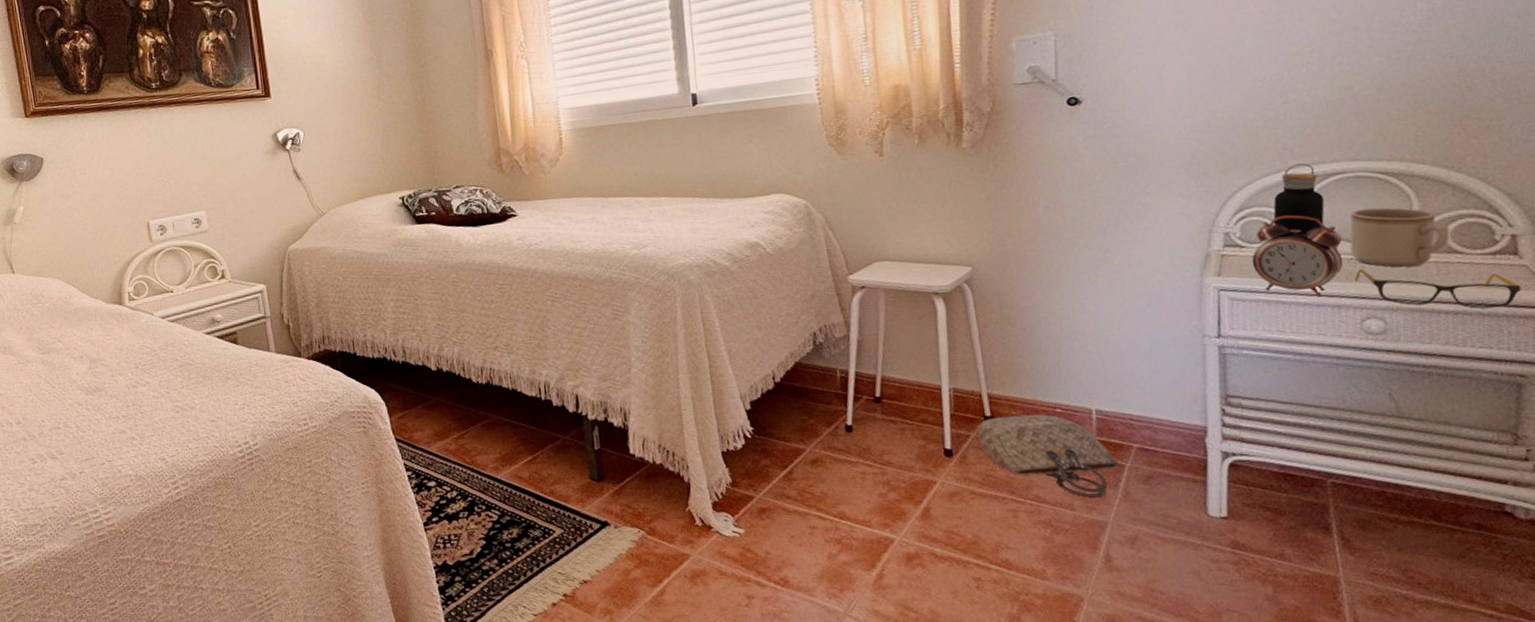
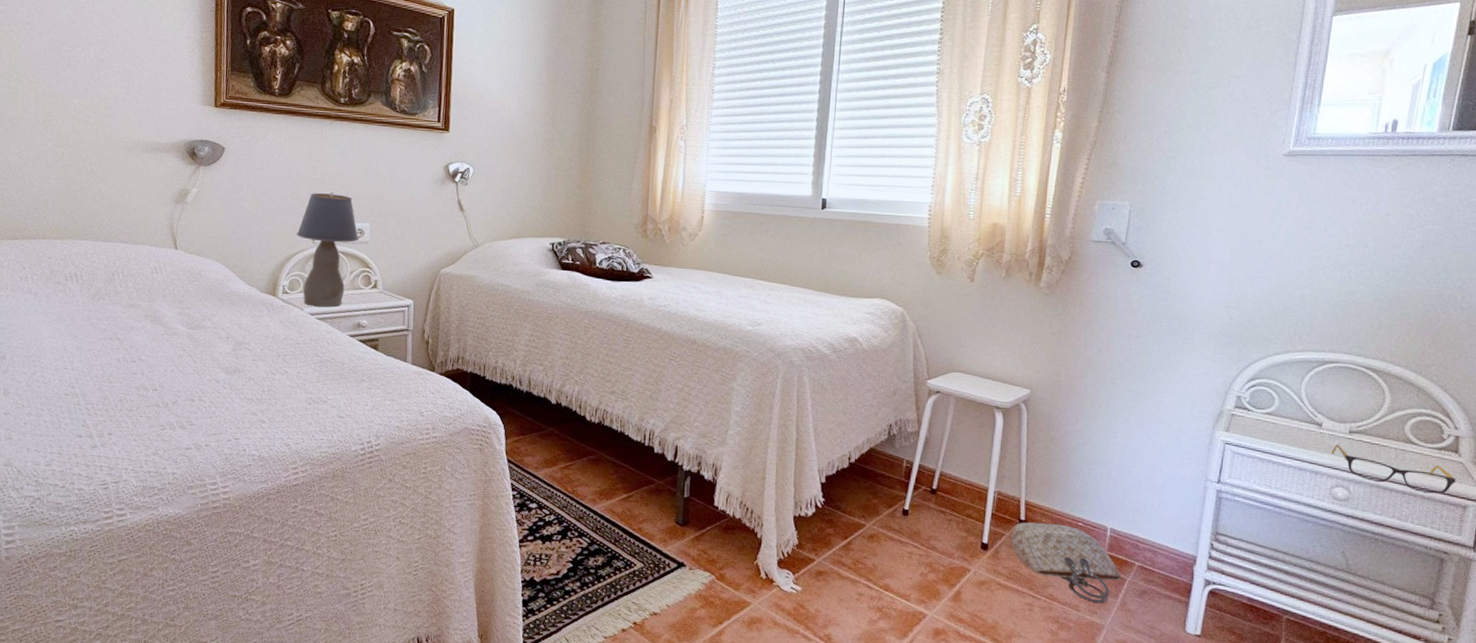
table lamp: none [131,184,198,309] -> present [296,192,360,308]
alarm clock: present [1251,214,1344,297] -> none [1254,389,1328,462]
water bottle: present [1273,163,1325,235] -> none [1276,349,1318,408]
mug: present [1350,207,1450,267] -> none [1332,395,1410,449]

